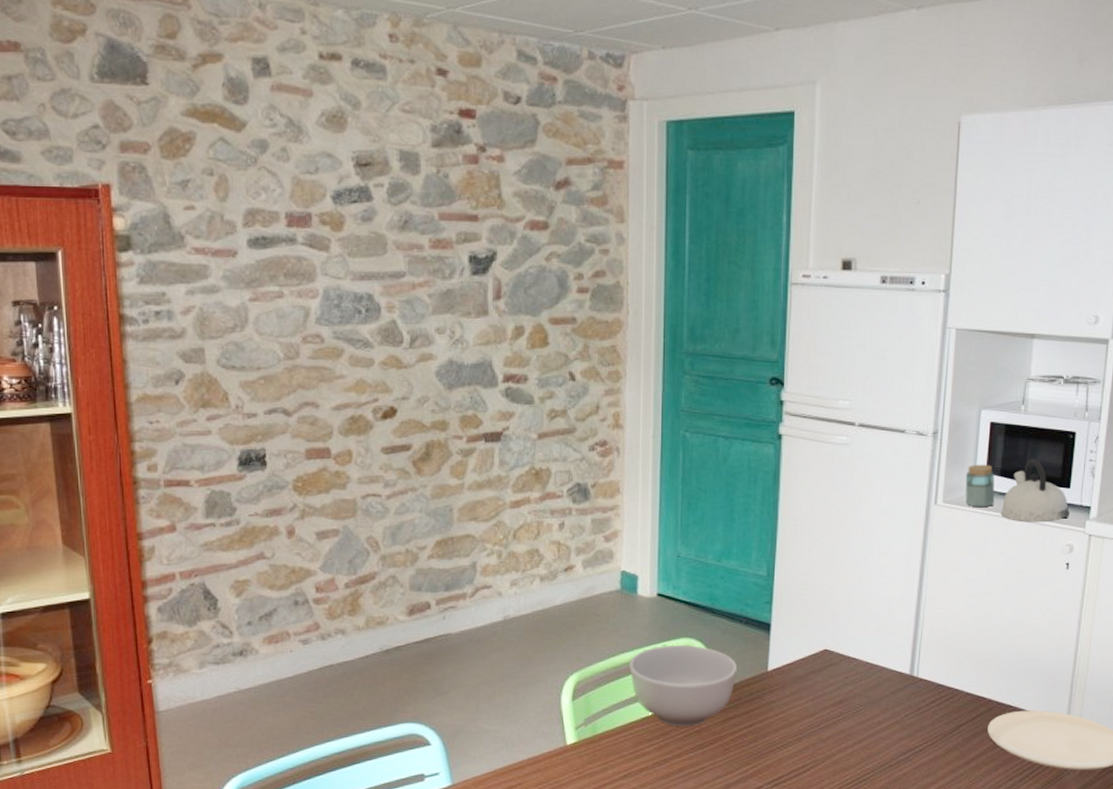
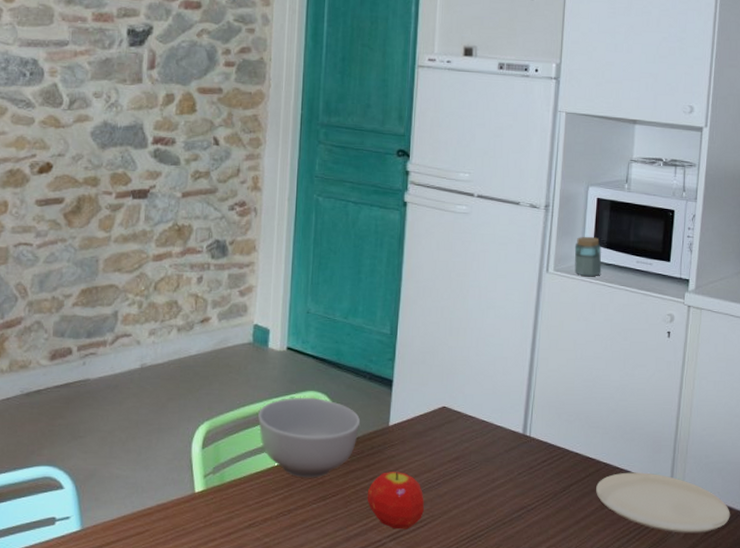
fruit: none [746,717,806,775] -> present [367,472,424,530]
kettle: present [1000,459,1071,523] -> none [607,233,671,293]

